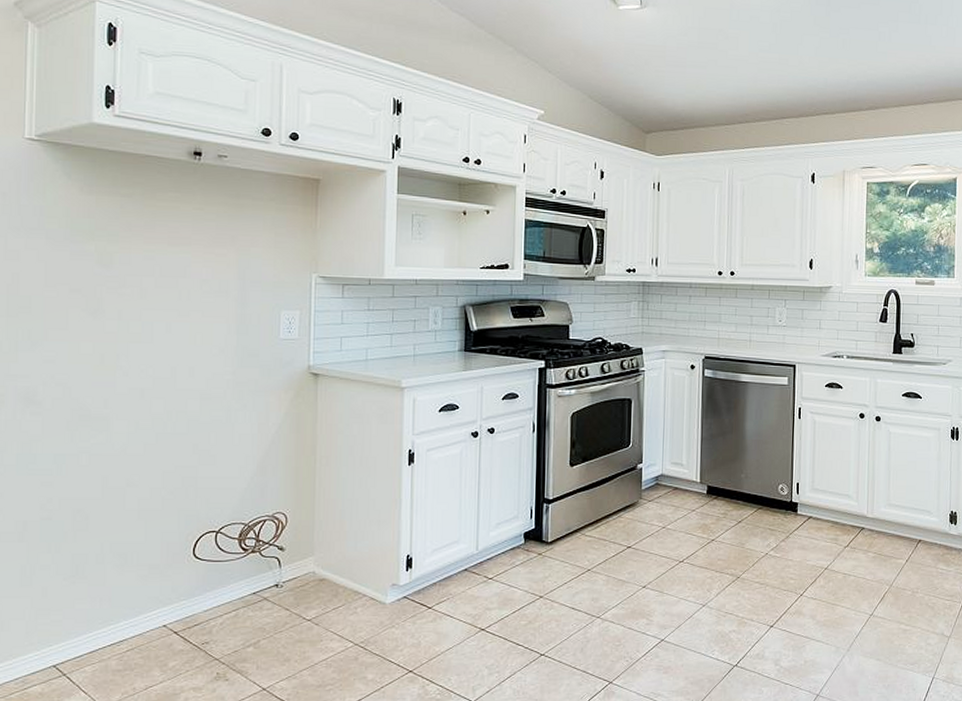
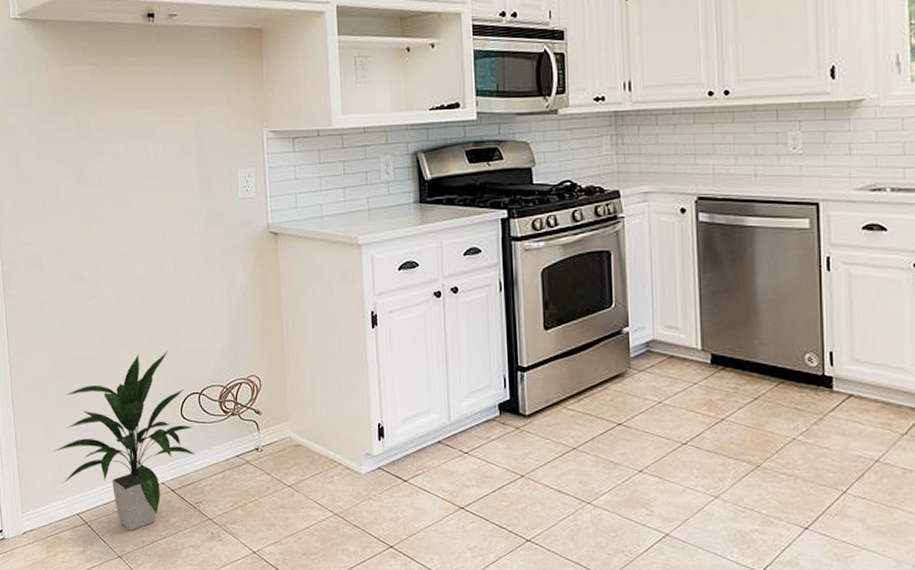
indoor plant: none [29,489,207,679] -> present [53,350,196,531]

